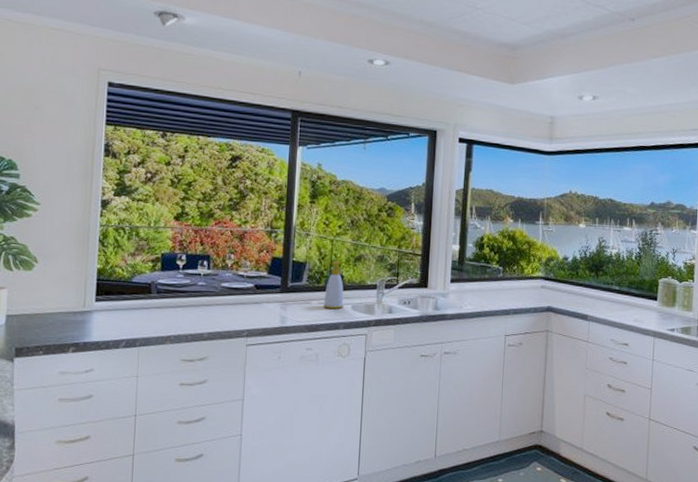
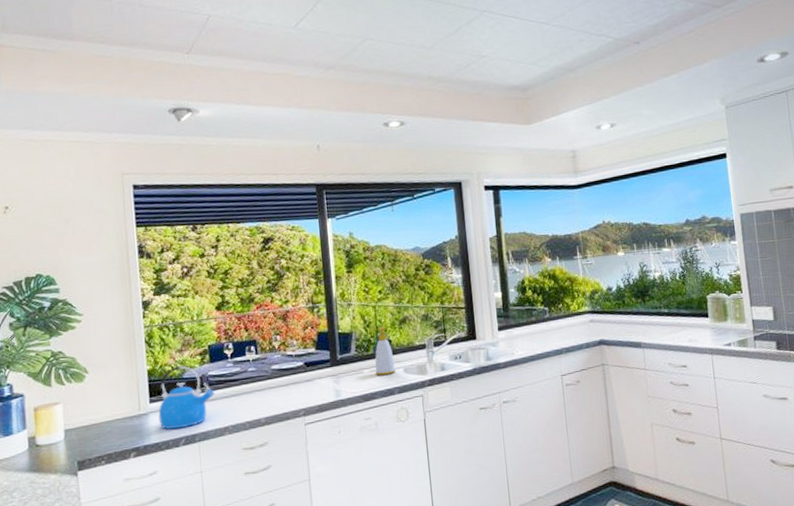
kettle: none [102,269,162,331] -> present [158,365,215,430]

